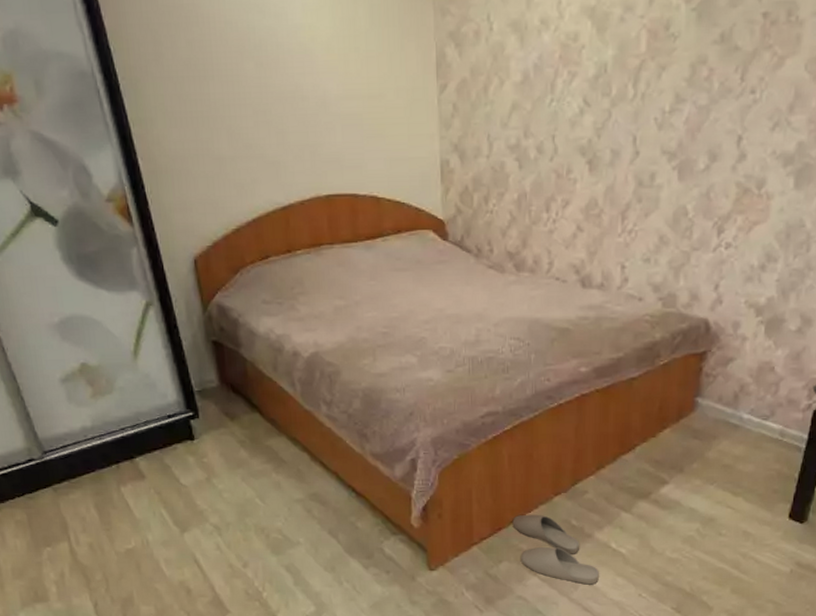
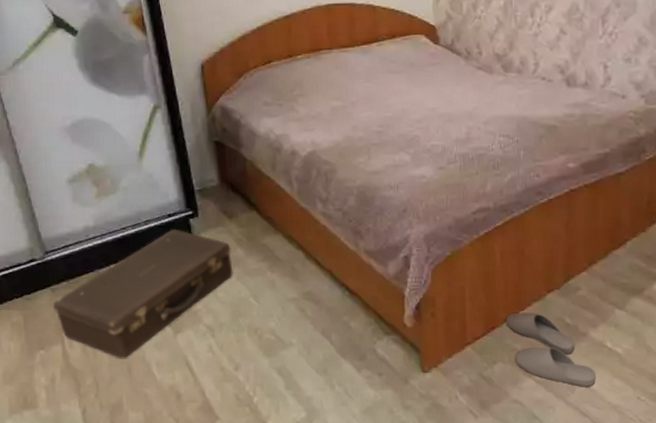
suitcase: none [55,430,238,555] -> present [52,229,233,358]

